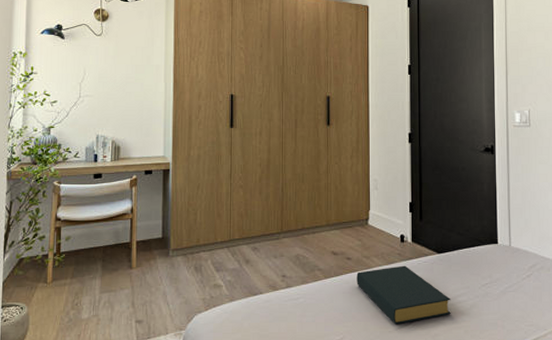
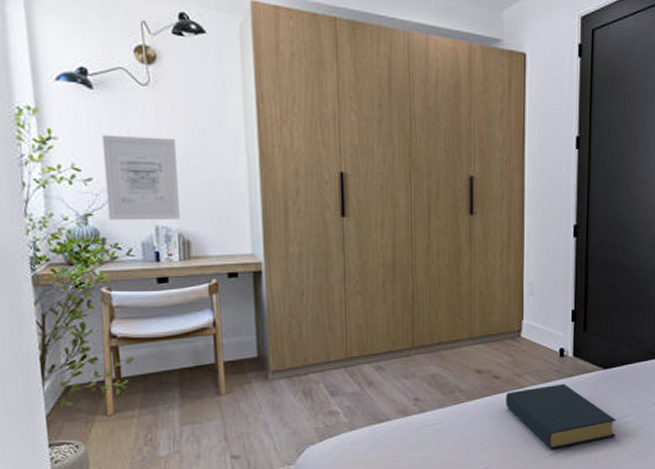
wall art: none [64,70,117,131] -> present [101,134,180,221]

